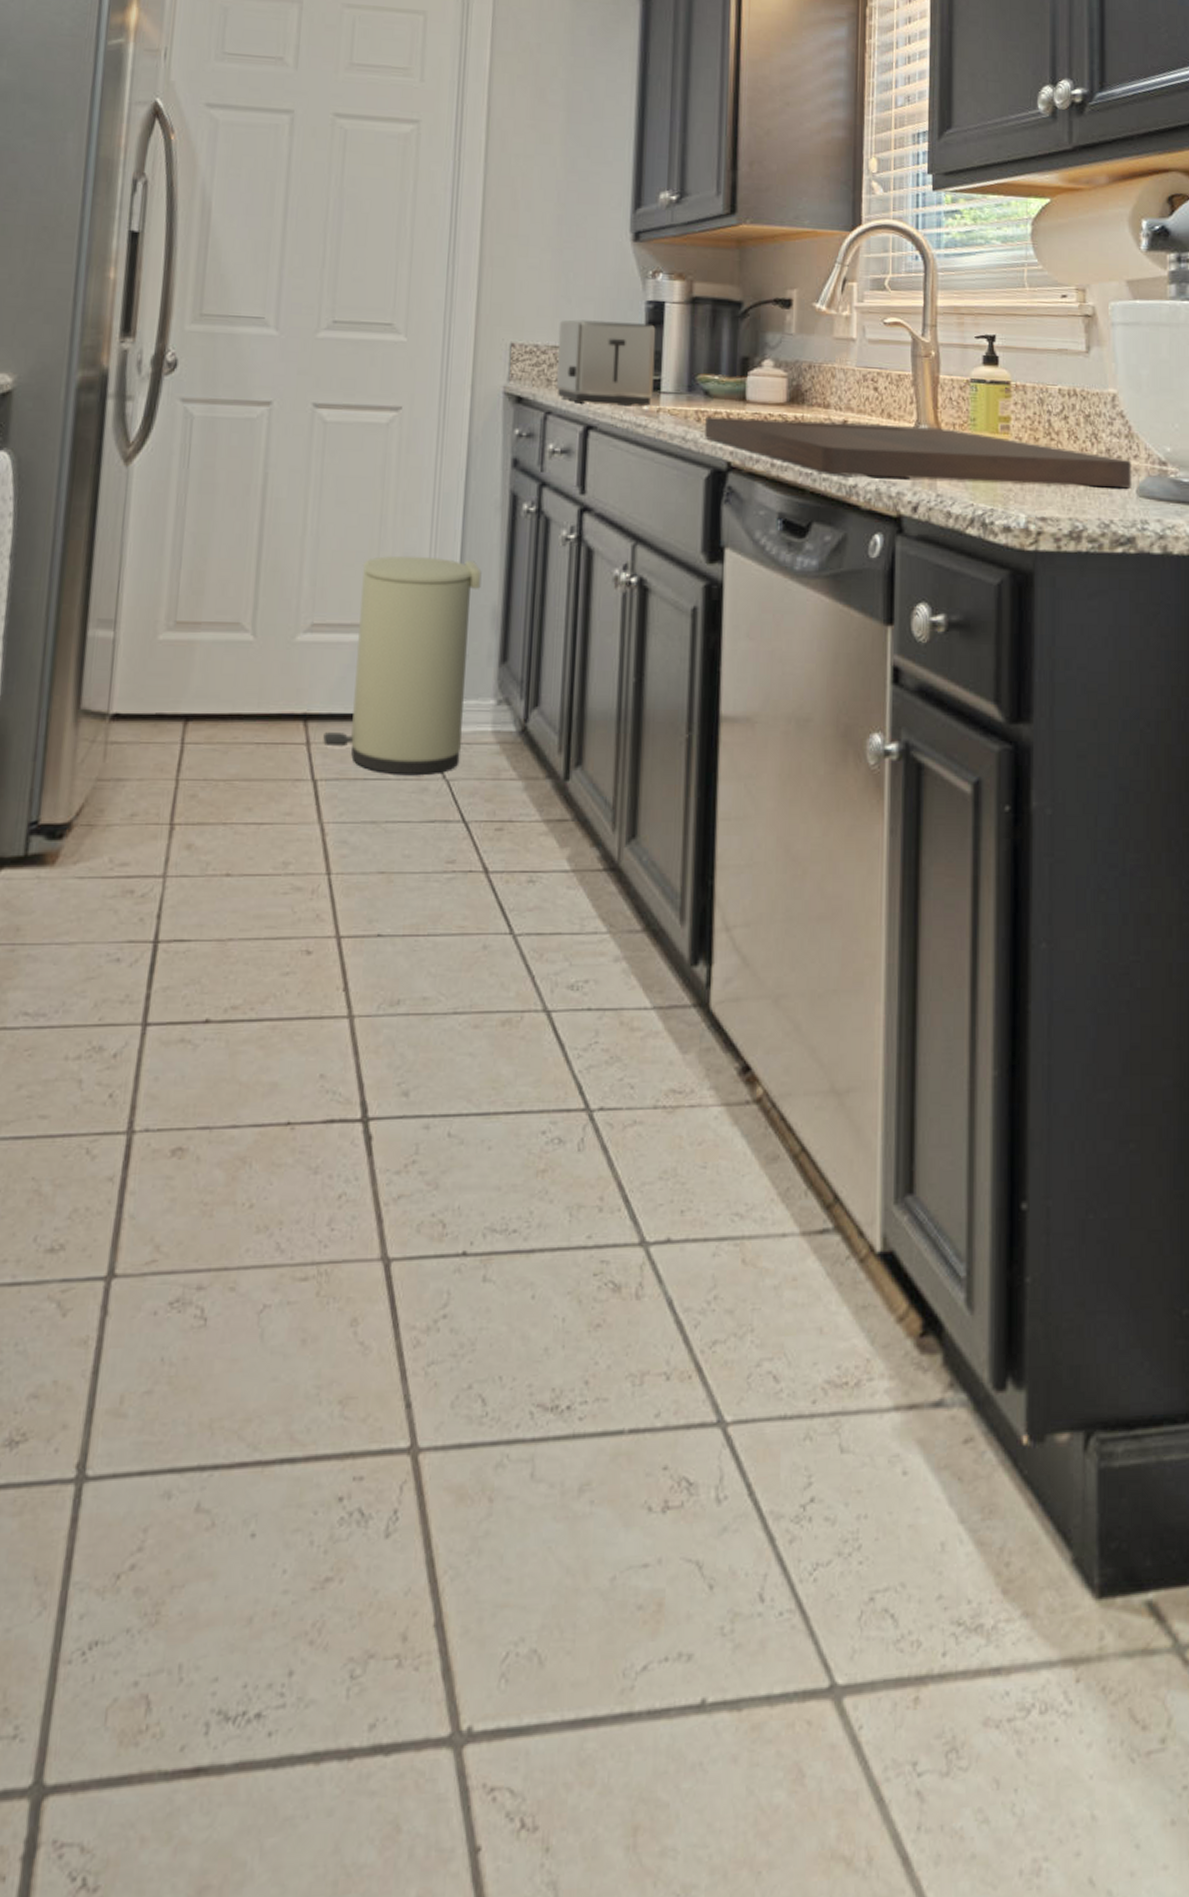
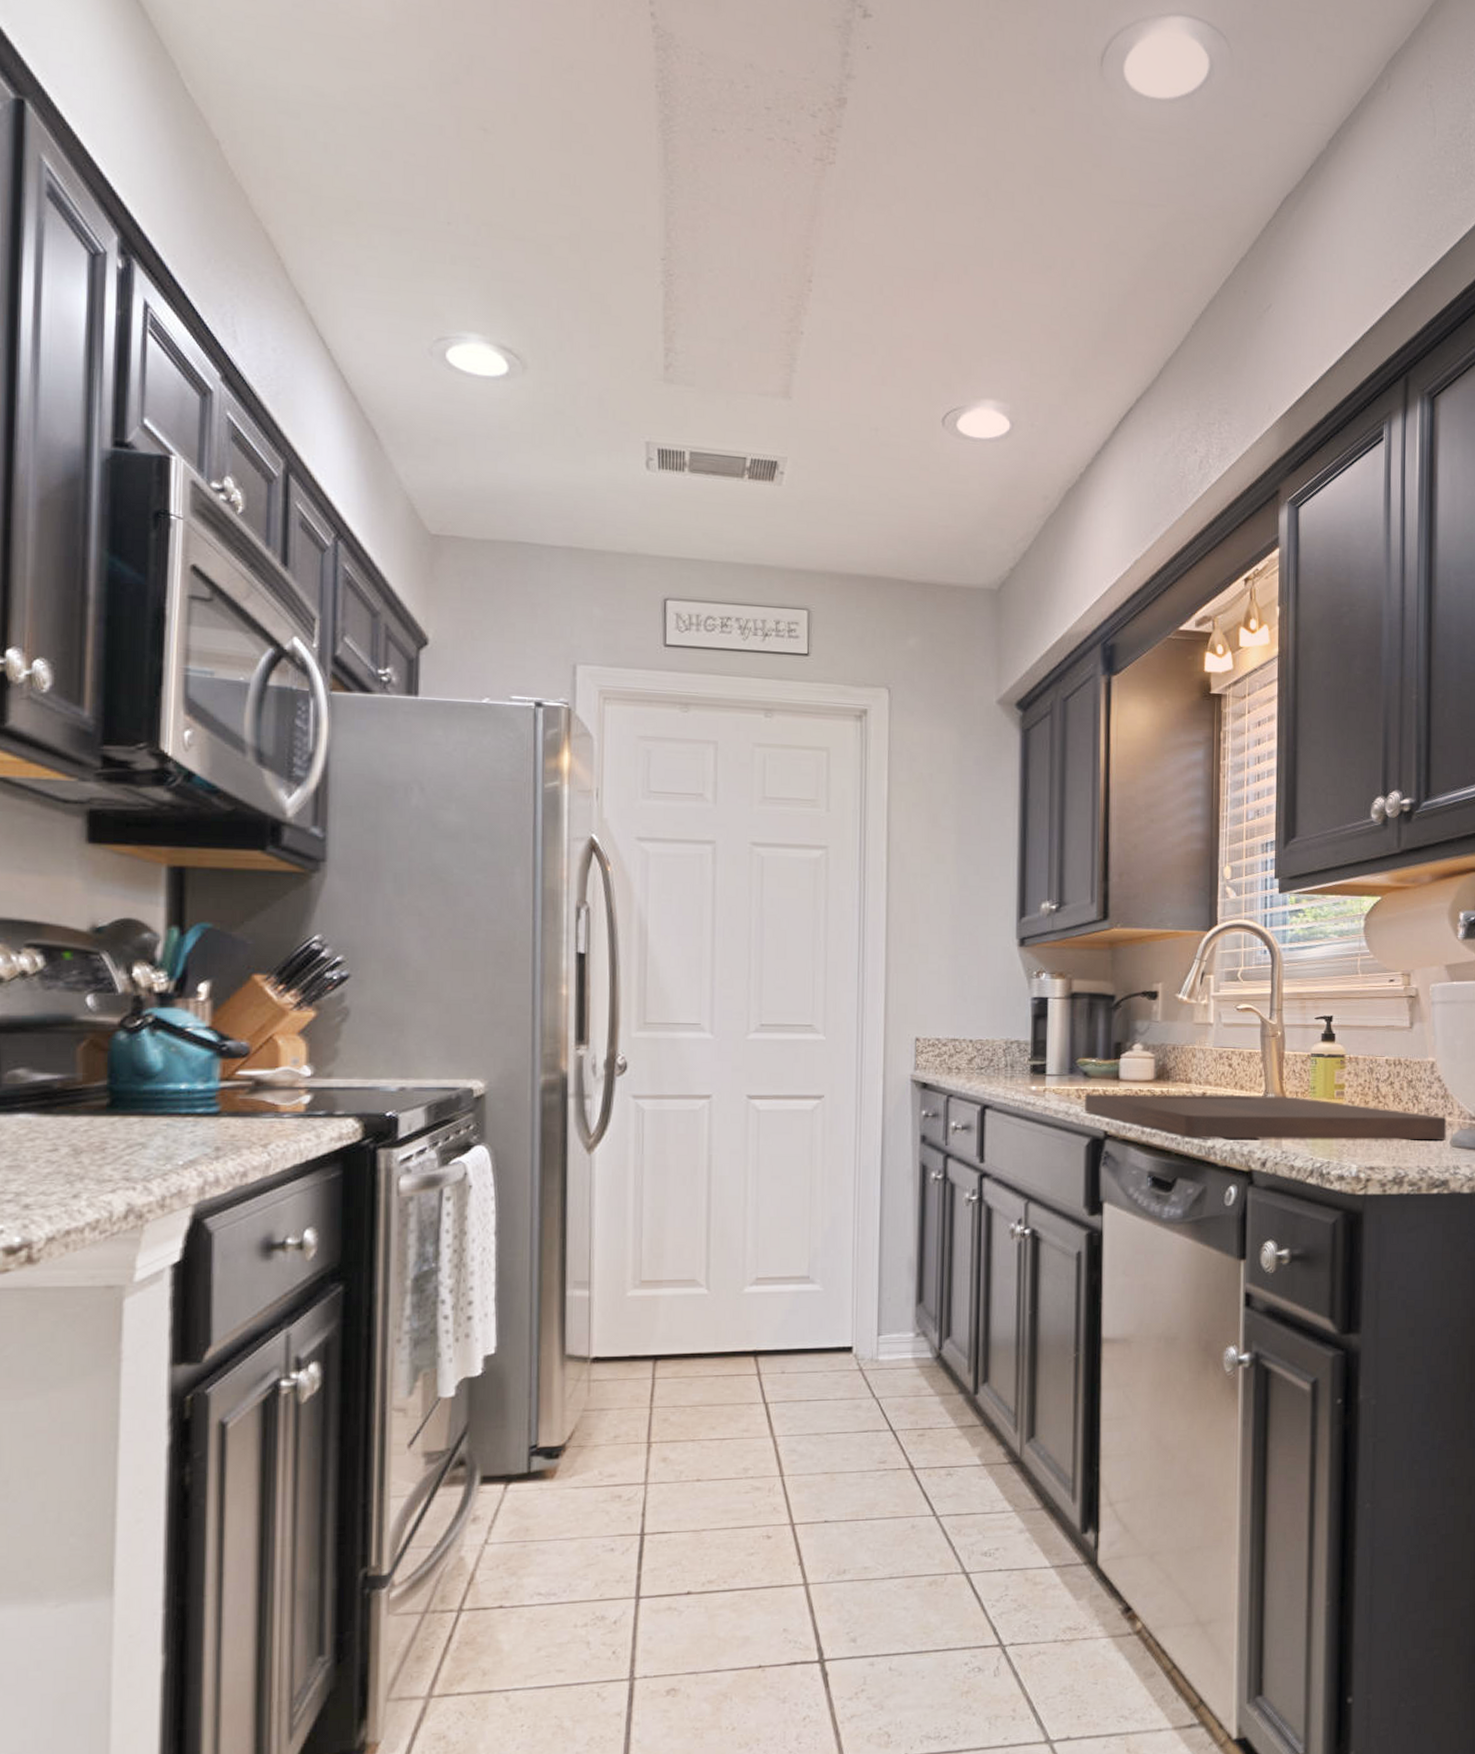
pedal bin: present [323,555,482,776] -> none [771,1219,898,1396]
toaster: present [555,319,656,407] -> none [956,1015,1041,1088]

